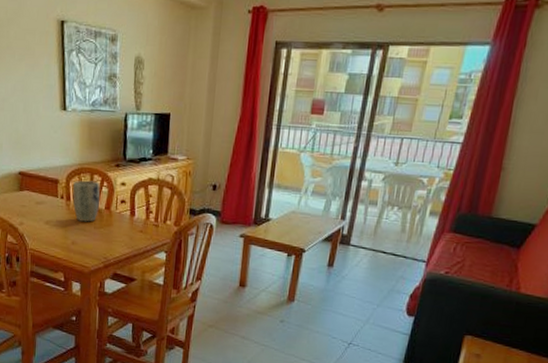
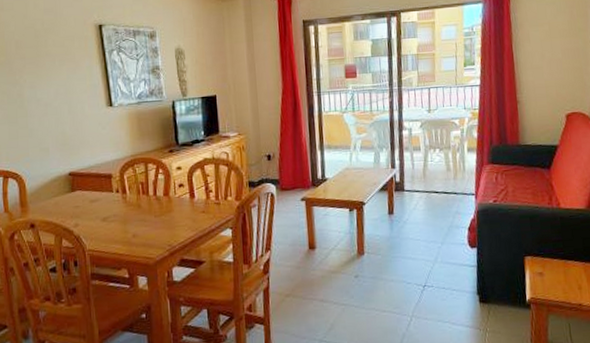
plant pot: present [72,180,100,222] -> none [127,170,158,213]

